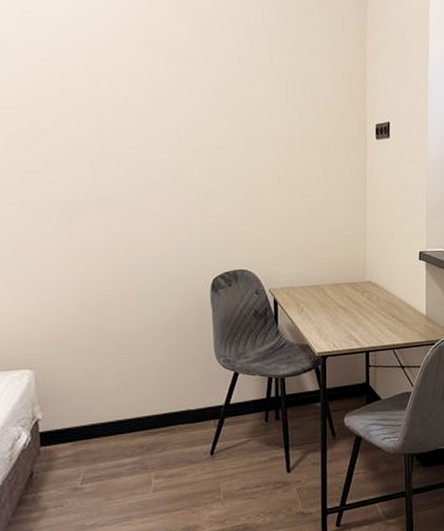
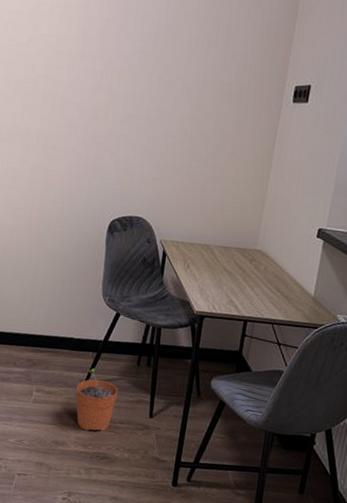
plant pot: none [202,436,249,506] -> present [76,368,118,431]

